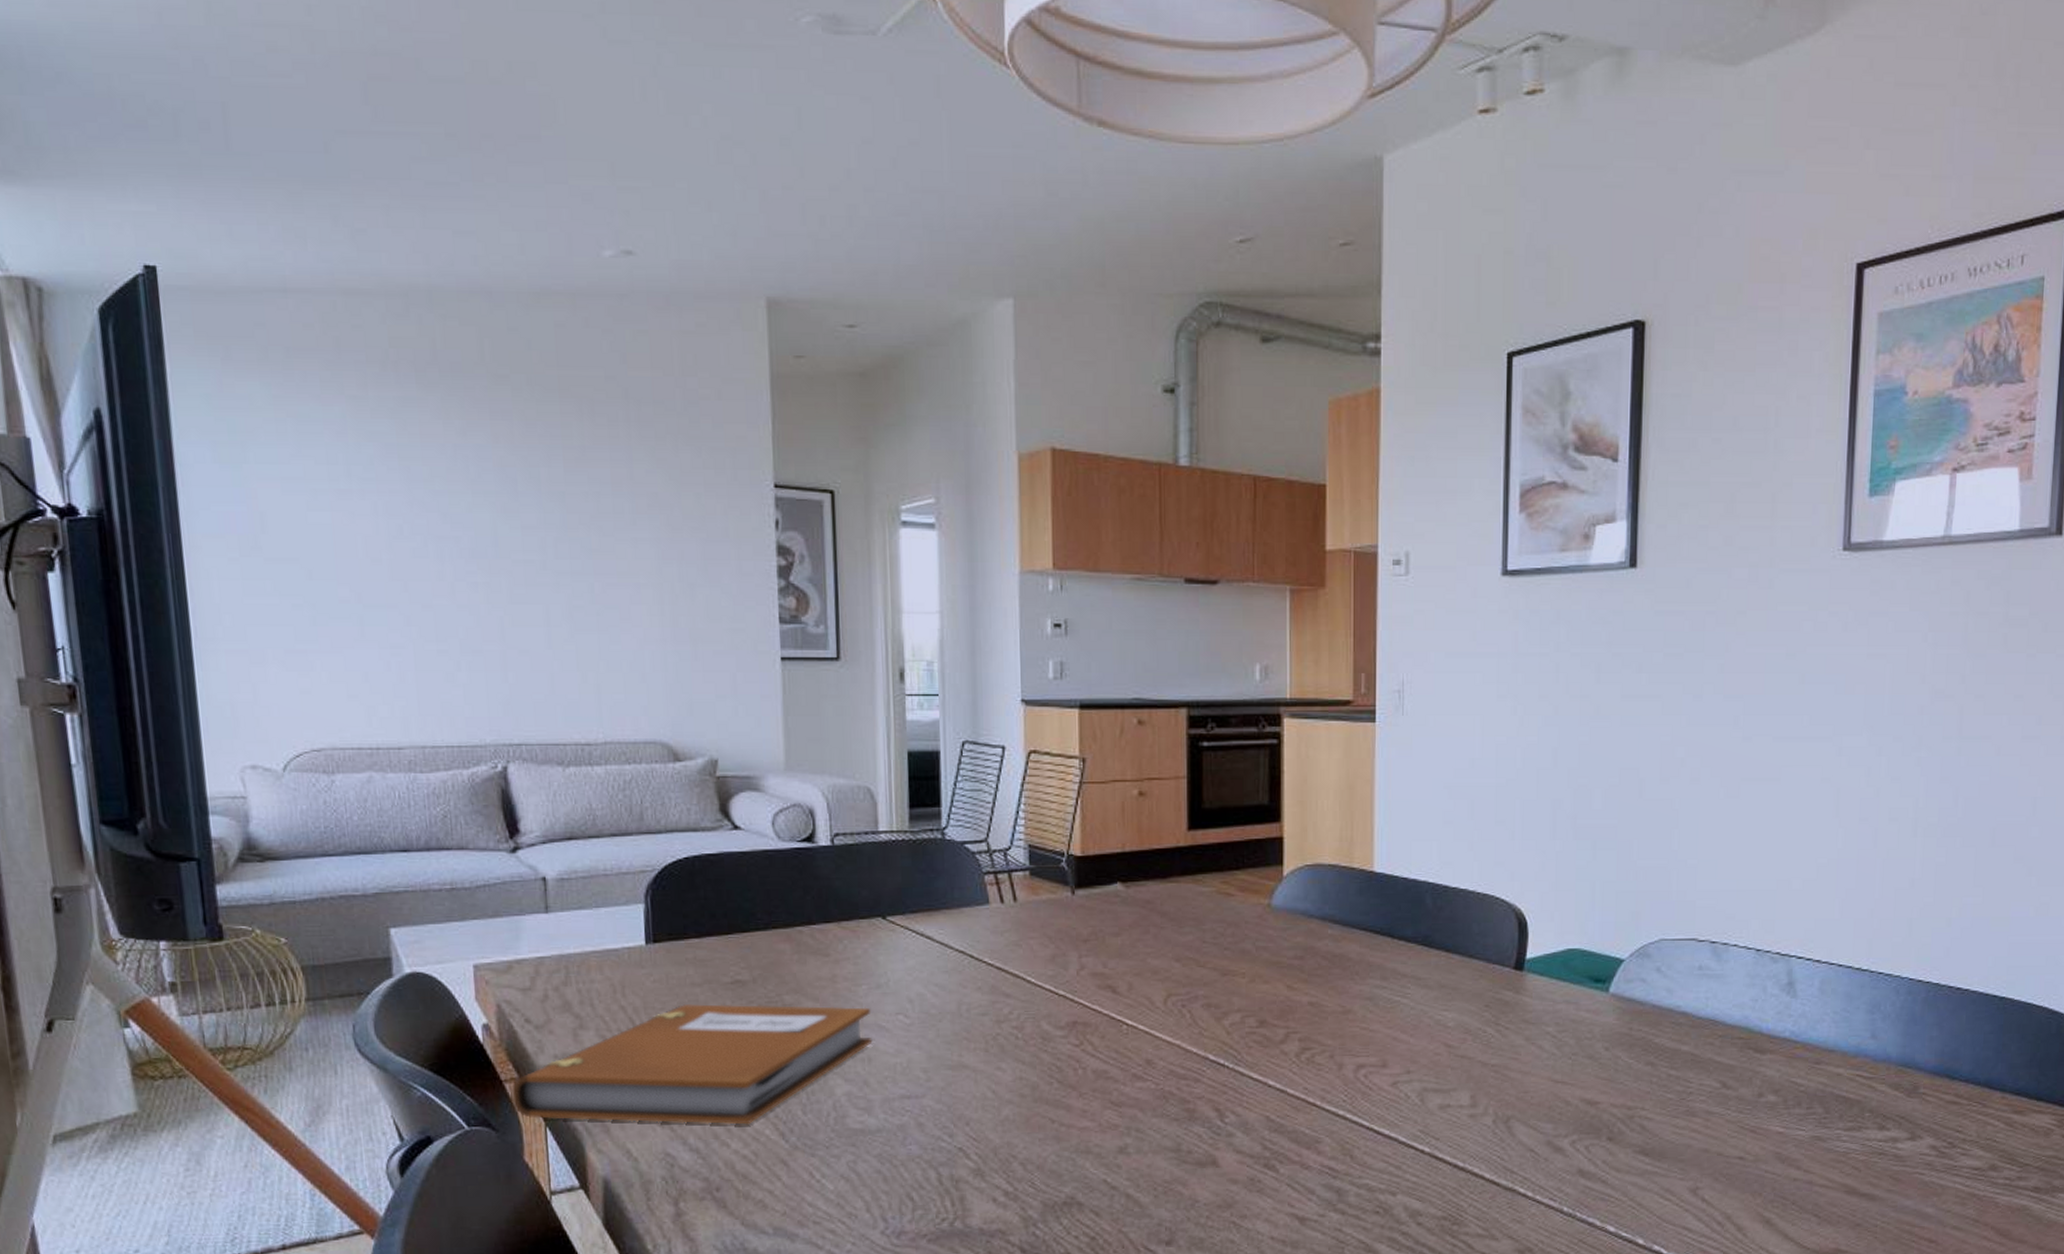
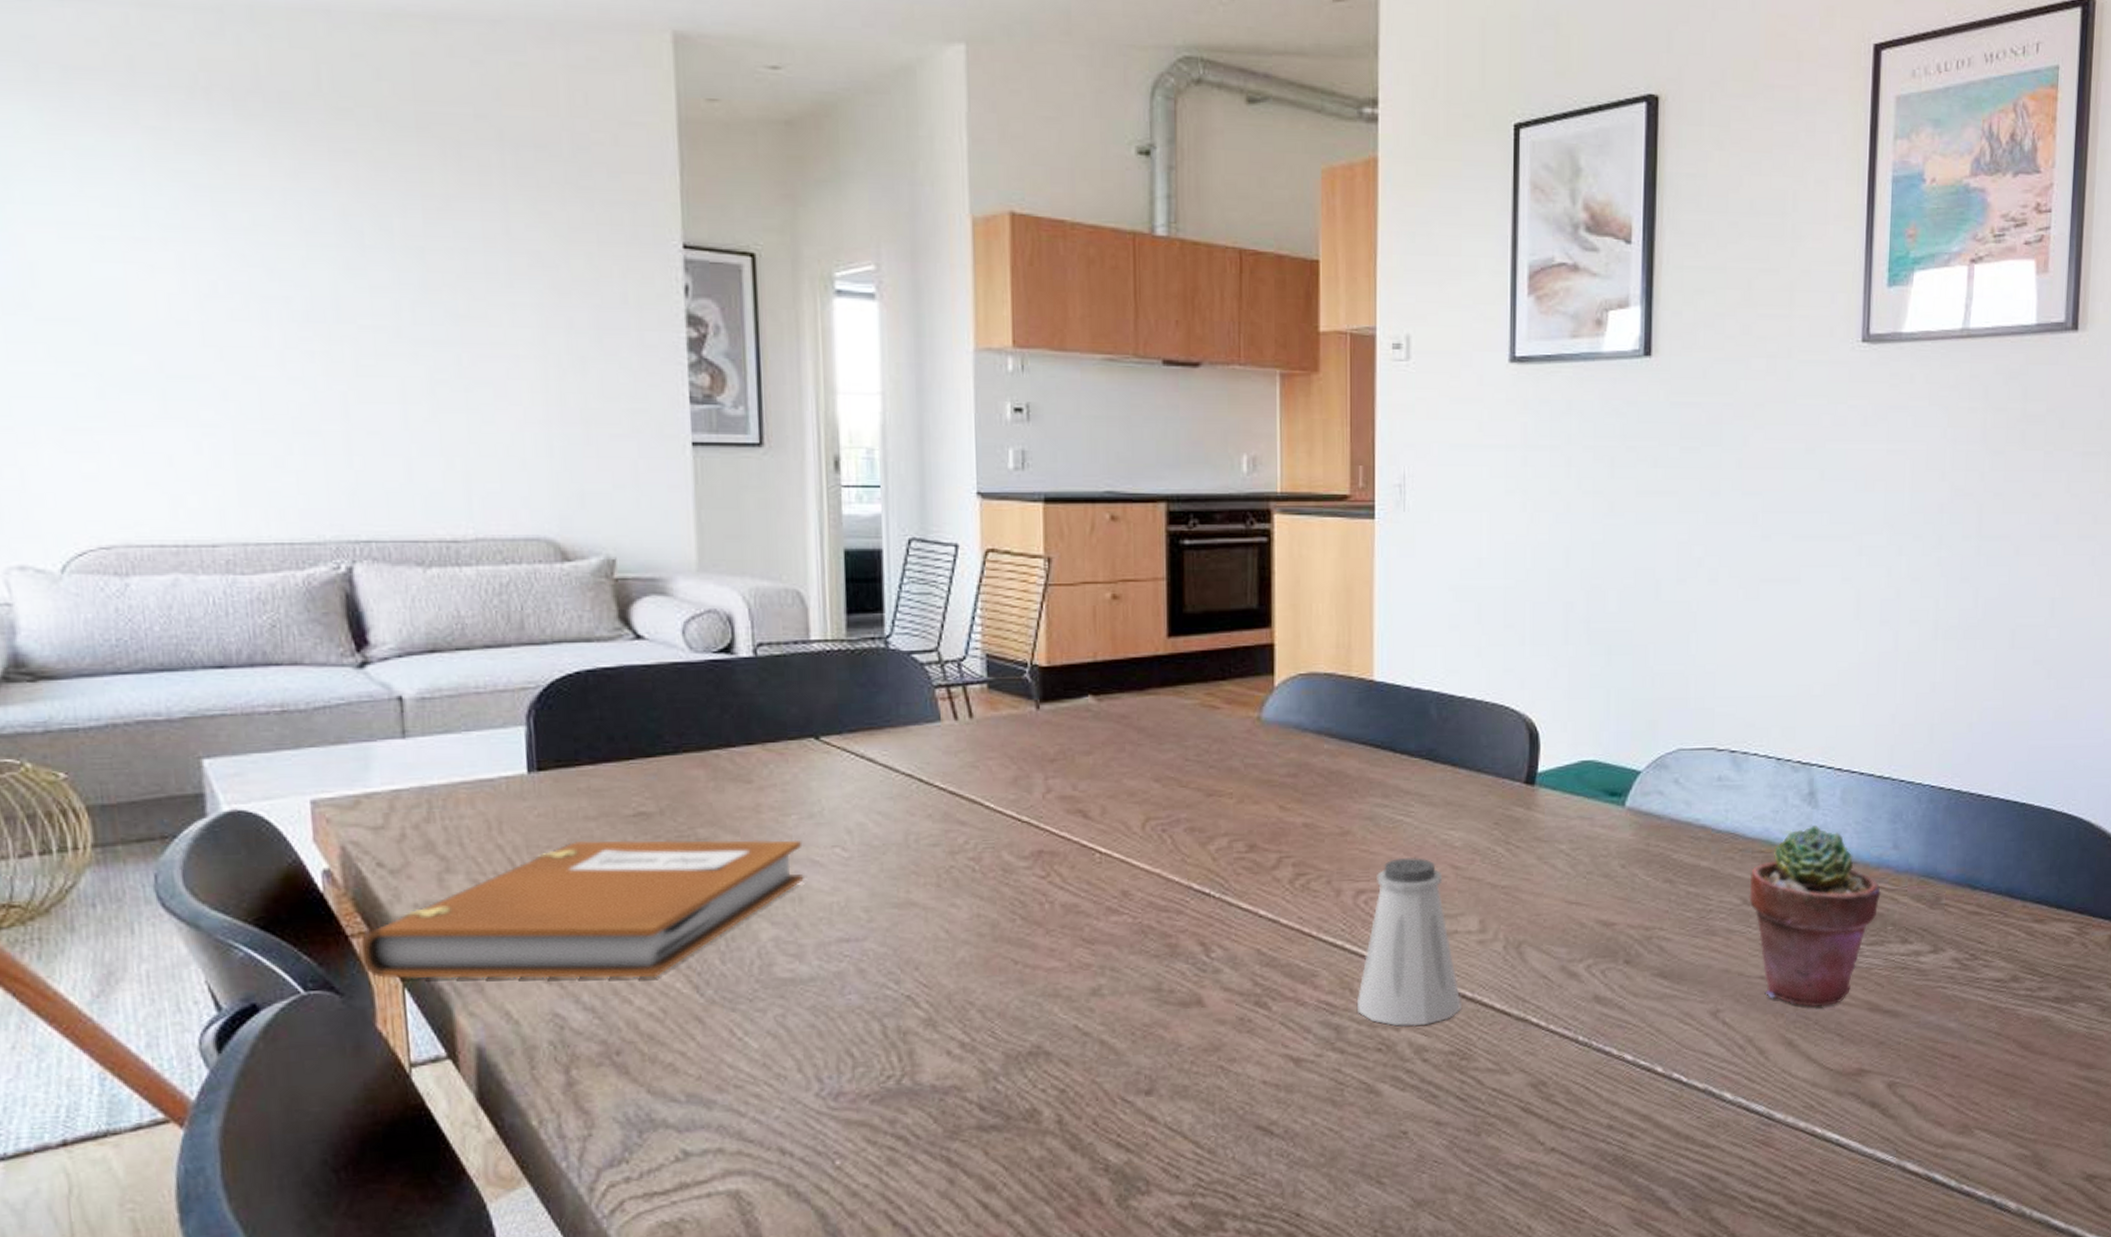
saltshaker: none [1357,1035,1453,1192] -> present [1358,857,1461,1027]
potted succulent: none [1728,1013,1858,1188] -> present [1749,824,1881,1008]

